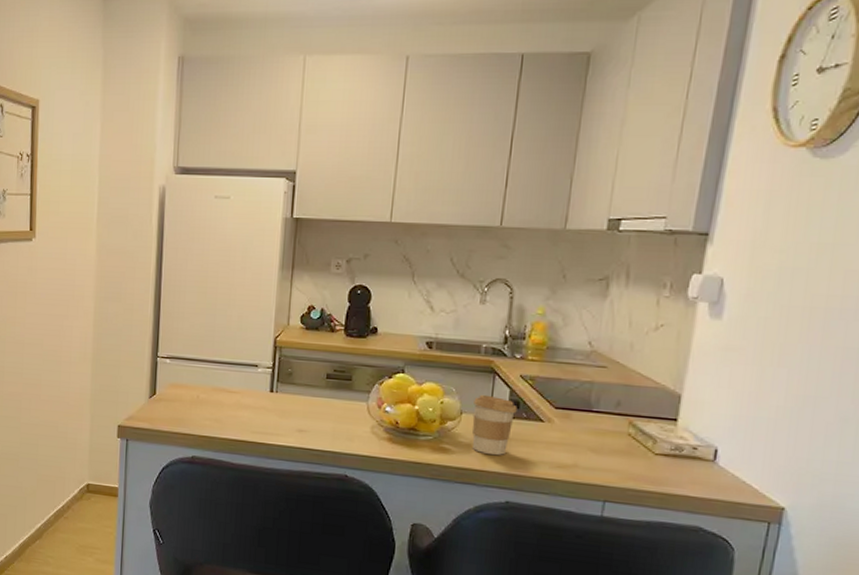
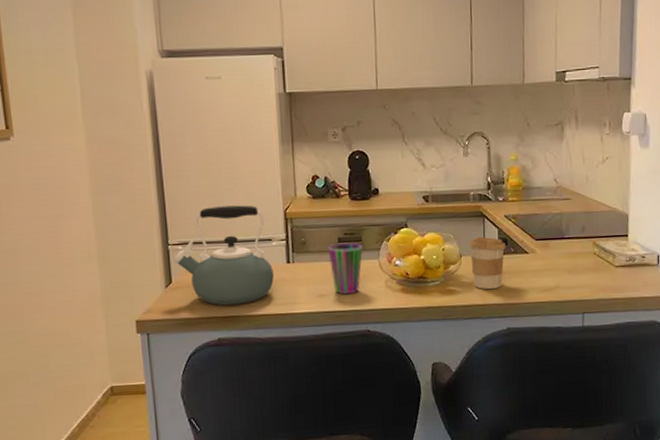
kettle: none [160,325,255,427] -> present [174,205,274,306]
cup: none [314,379,353,435] -> present [328,242,363,295]

